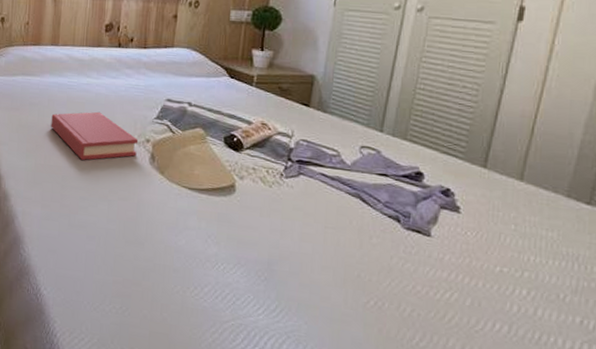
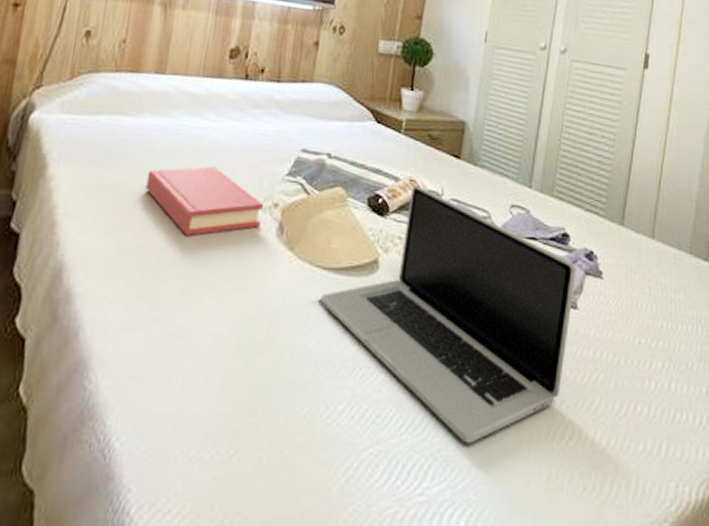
laptop: none [187,127,431,330] -> present [320,185,576,444]

